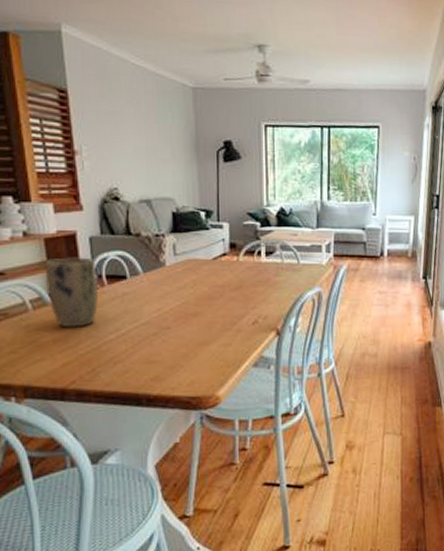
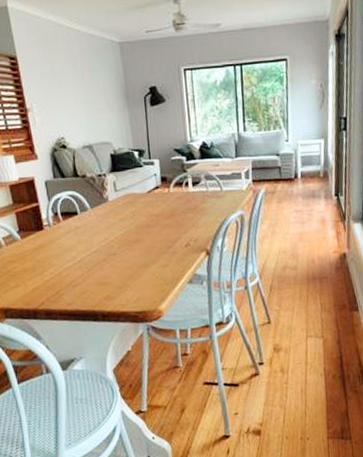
plant pot: present [44,257,98,328] -> none [11,198,57,259]

